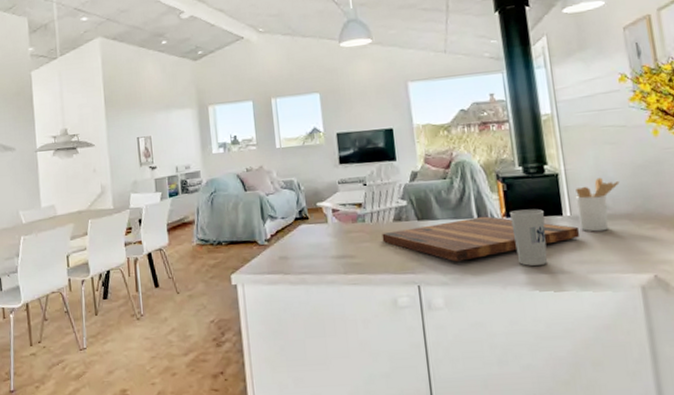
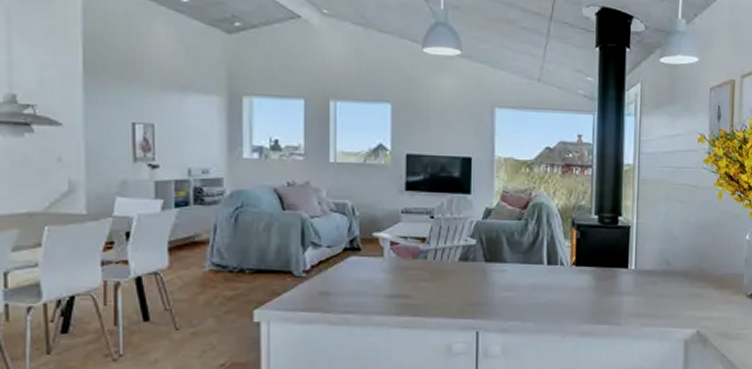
cutting board: present [382,216,580,262] -> none [444,263,641,308]
cup: present [510,209,547,267] -> none [579,259,611,317]
utensil holder: present [574,177,620,232] -> none [640,234,683,287]

